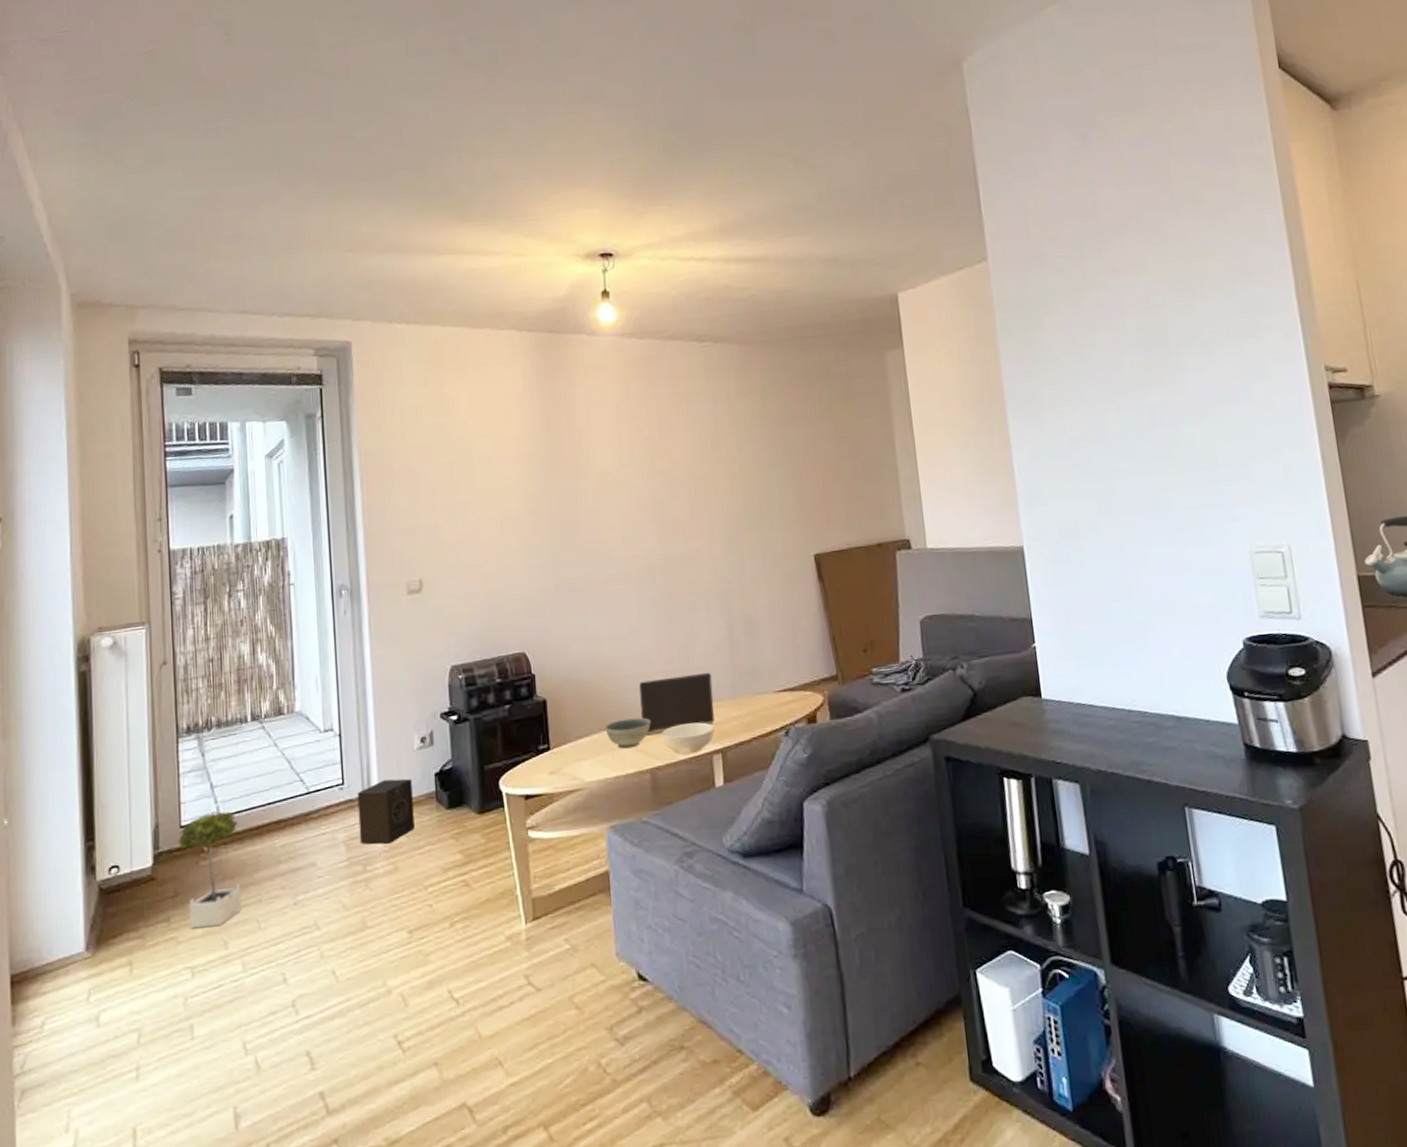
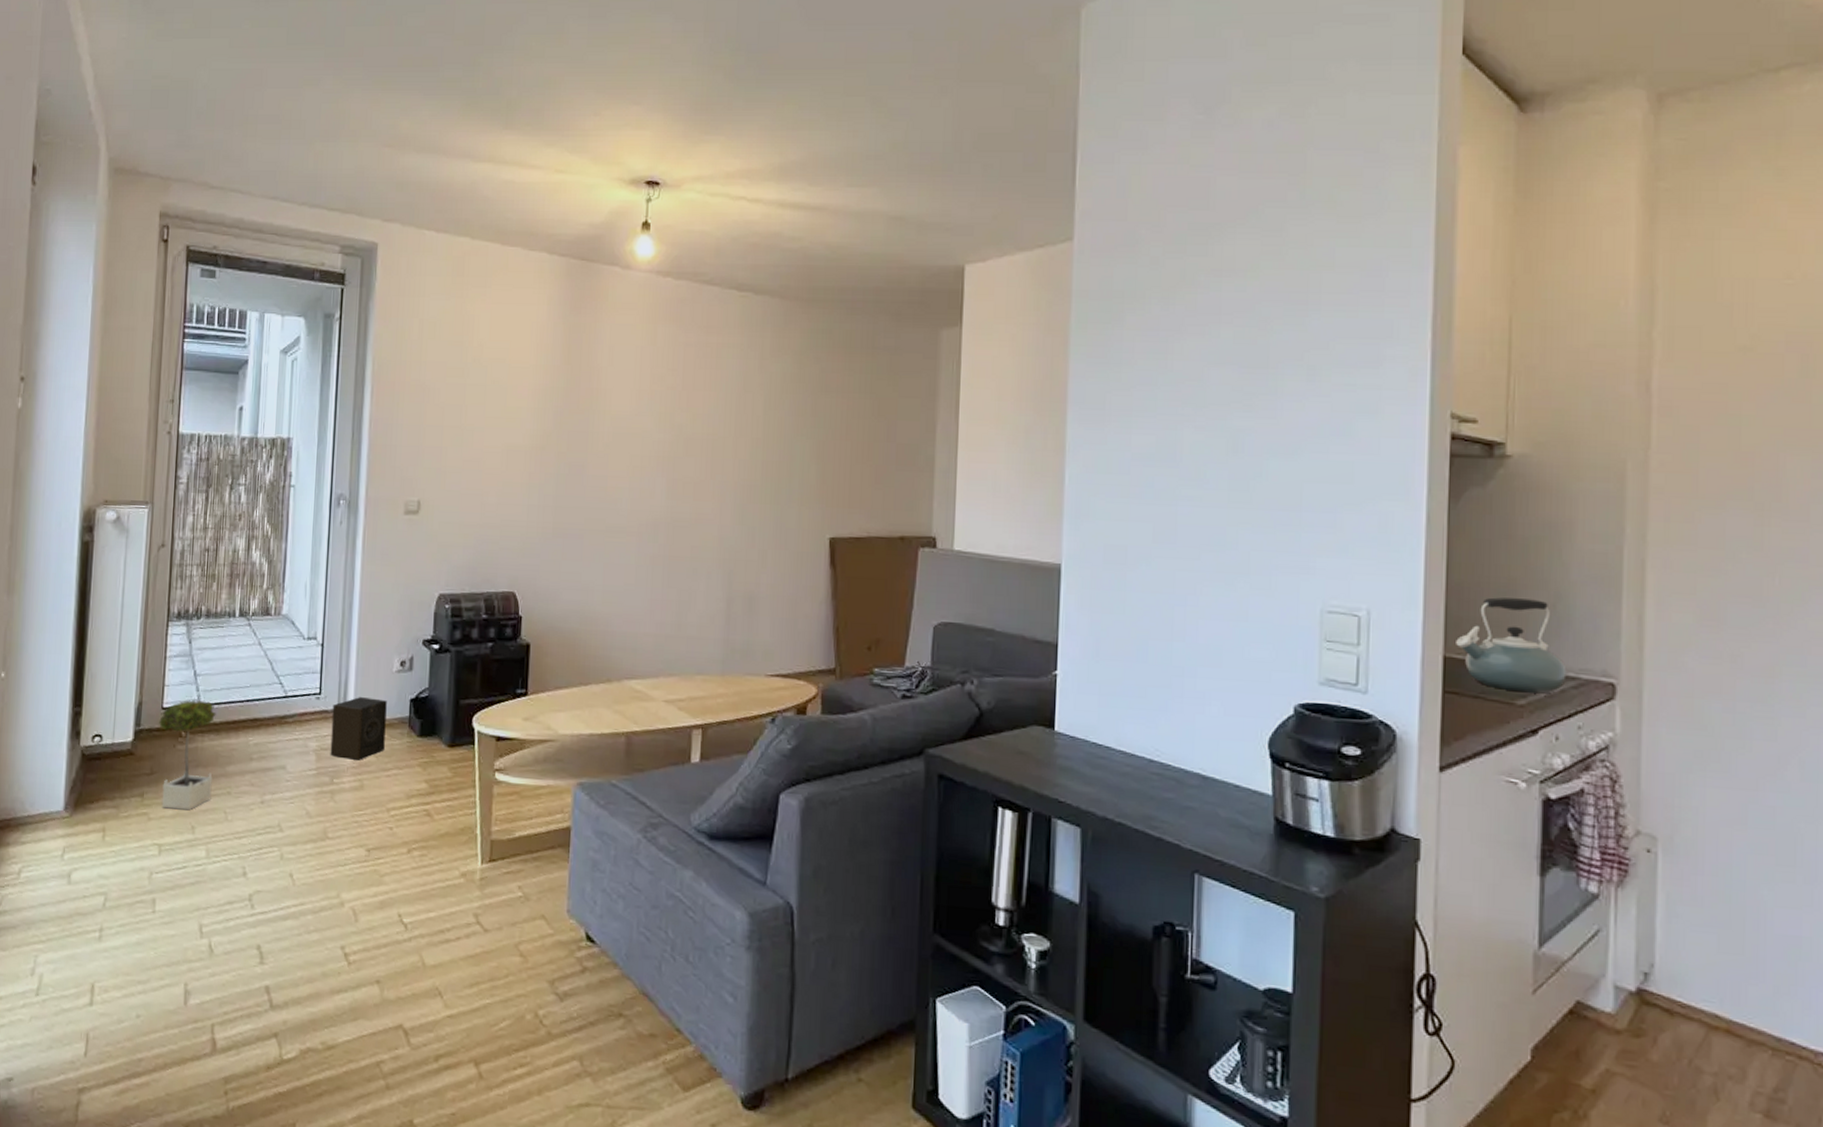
bowl: present [605,717,651,749] -> none [586,677,633,708]
laptop computer: present [639,672,714,736] -> none [623,641,703,699]
bowl: present [661,722,715,755] -> none [643,692,699,725]

